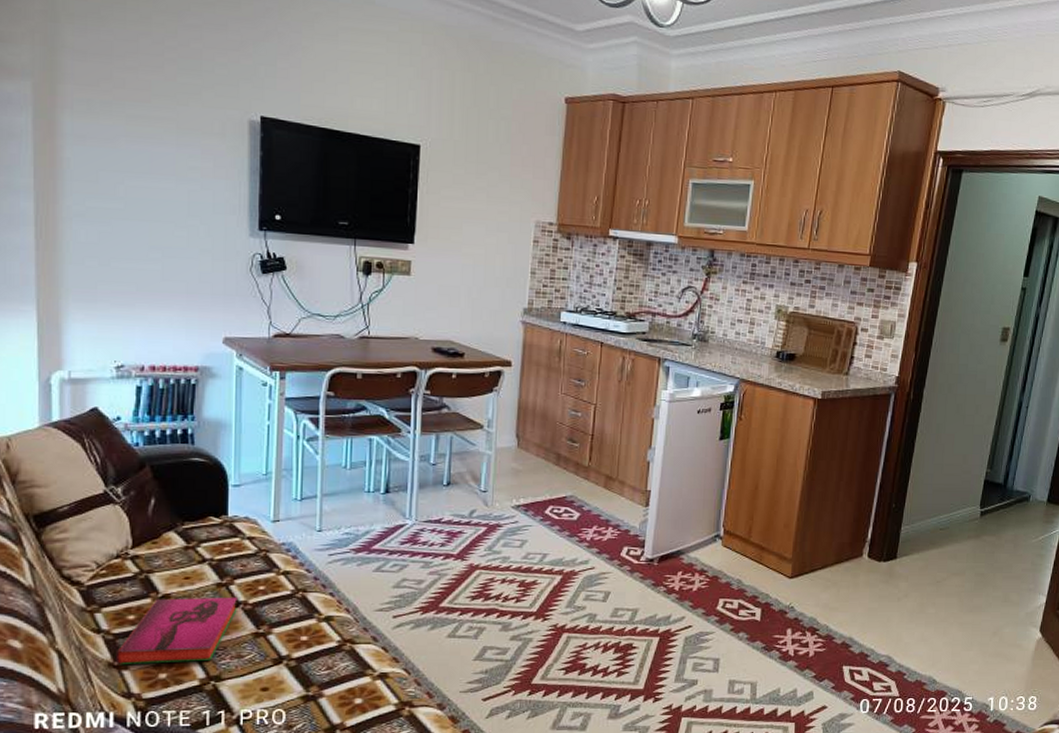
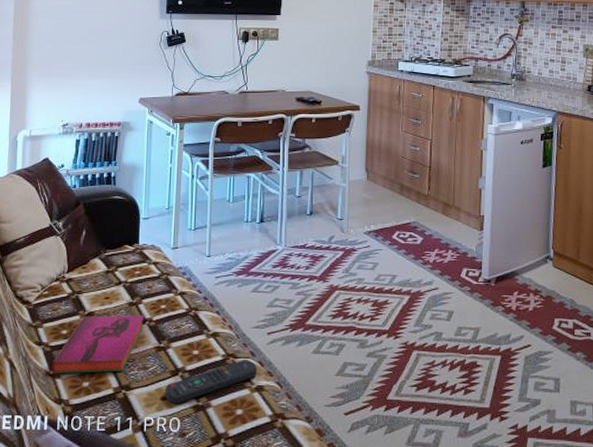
remote control: none [266,644,380,694] -> present [165,359,257,403]

